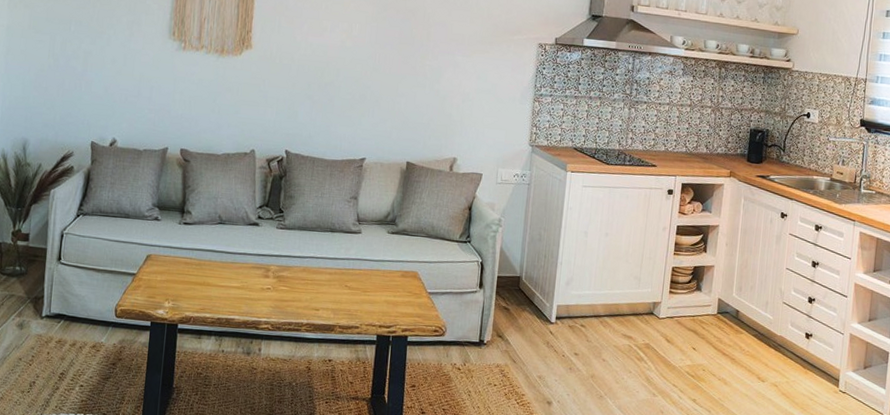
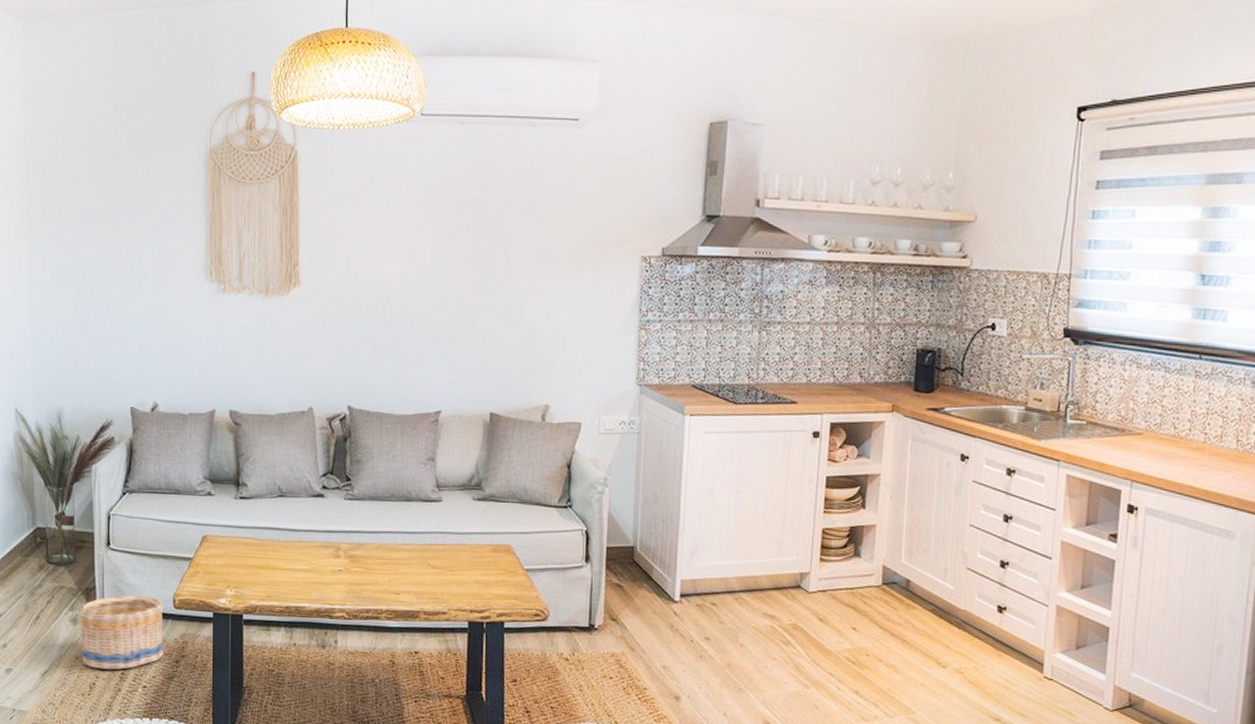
basket: none [25,304,106,370] -> present [78,595,164,670]

